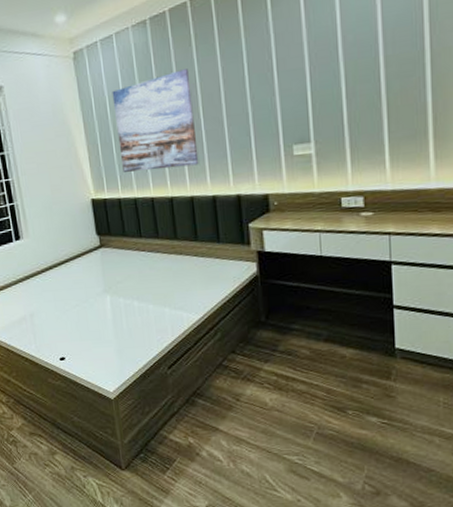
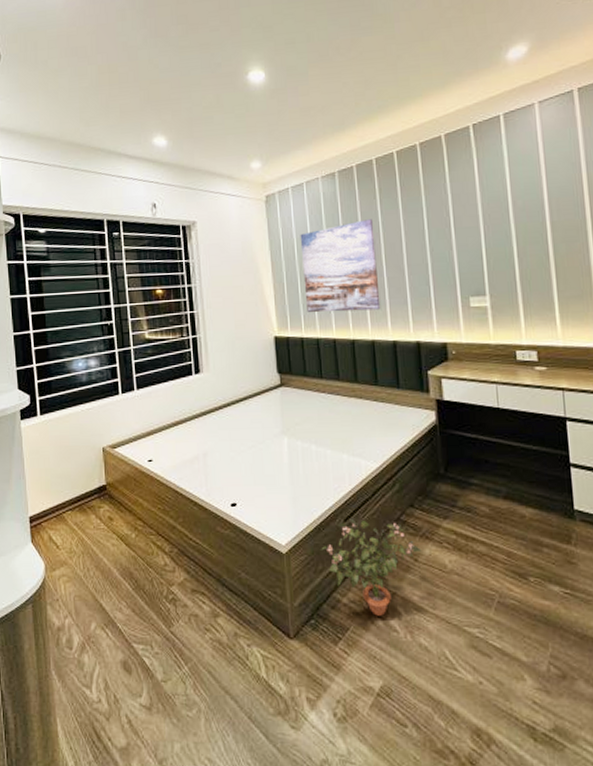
potted plant: none [147,365,244,449] -> present [321,518,422,616]

